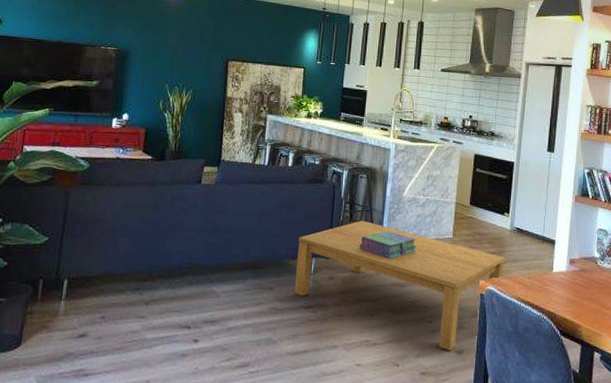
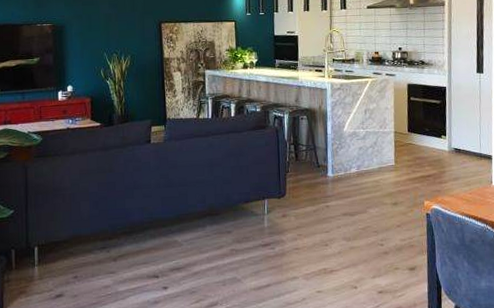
coffee table: present [294,220,505,351] -> none [249,158,446,269]
stack of books: present [359,231,417,259] -> none [307,166,362,192]

